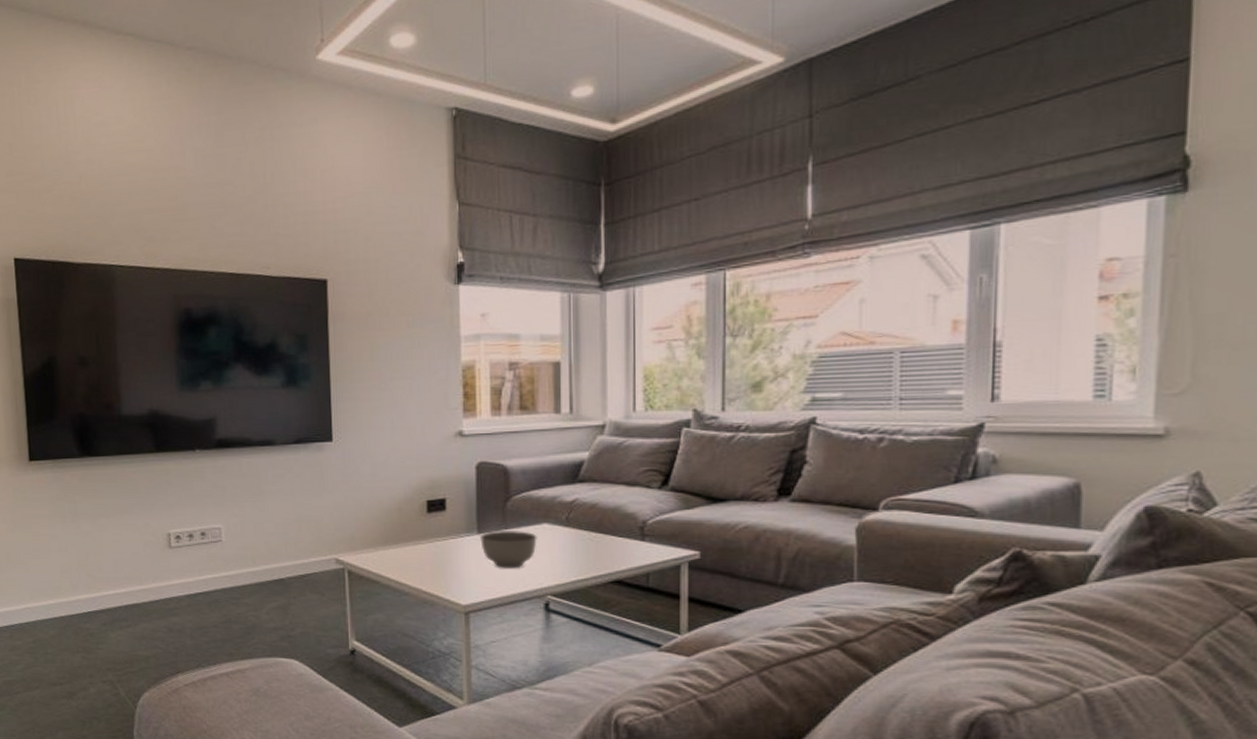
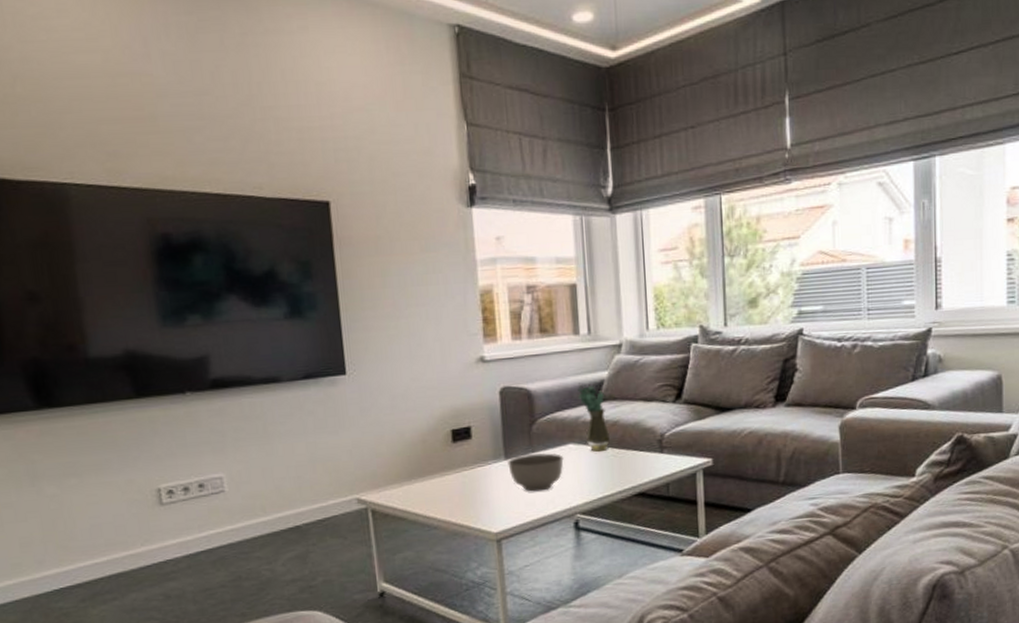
vase: none [556,462,587,533] -> present [578,383,610,452]

